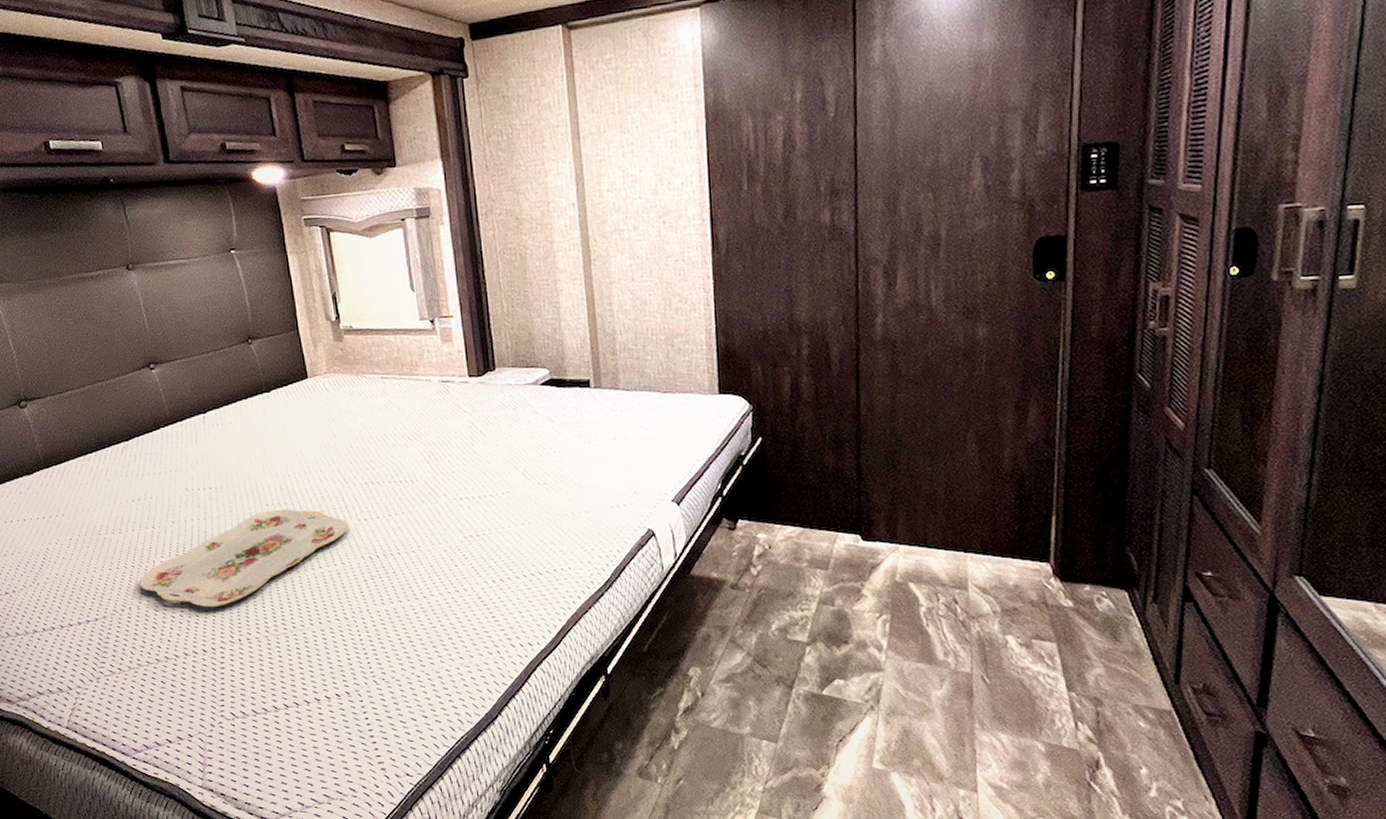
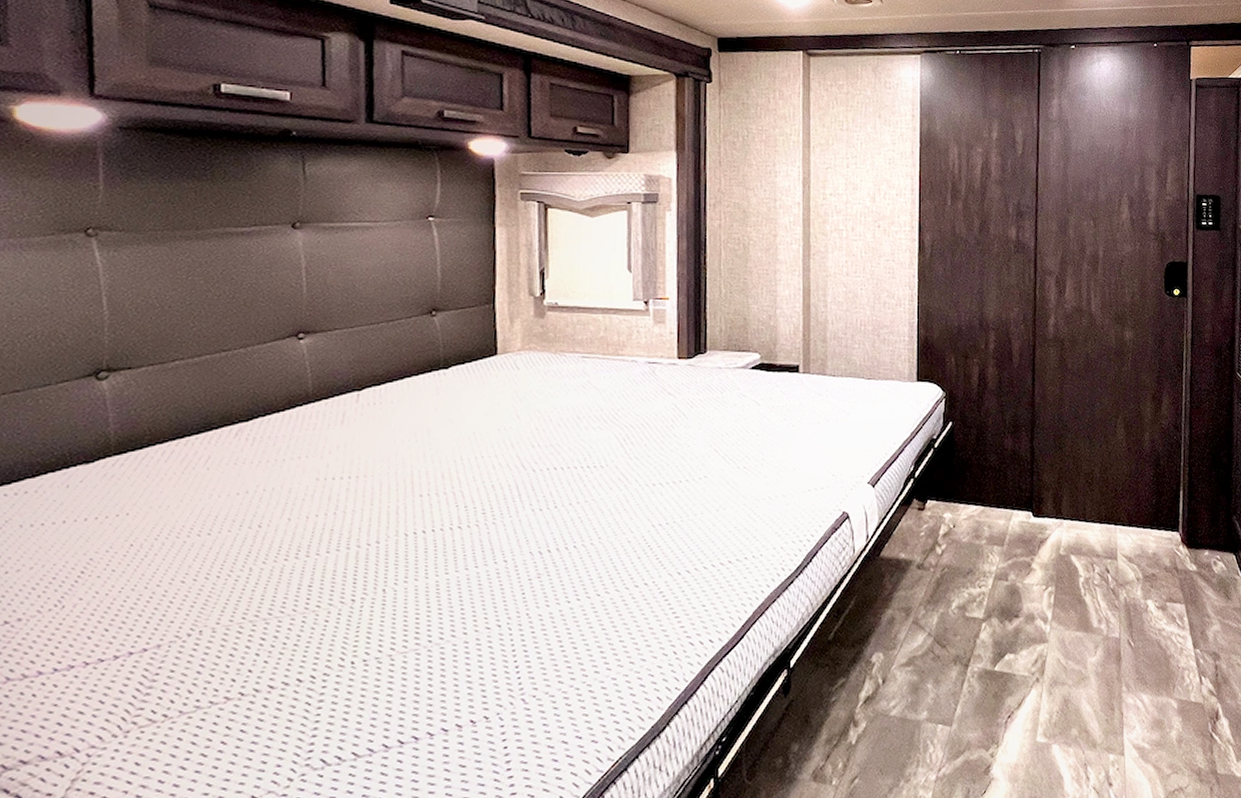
serving tray: present [139,509,348,608] -> none [222,499,519,625]

